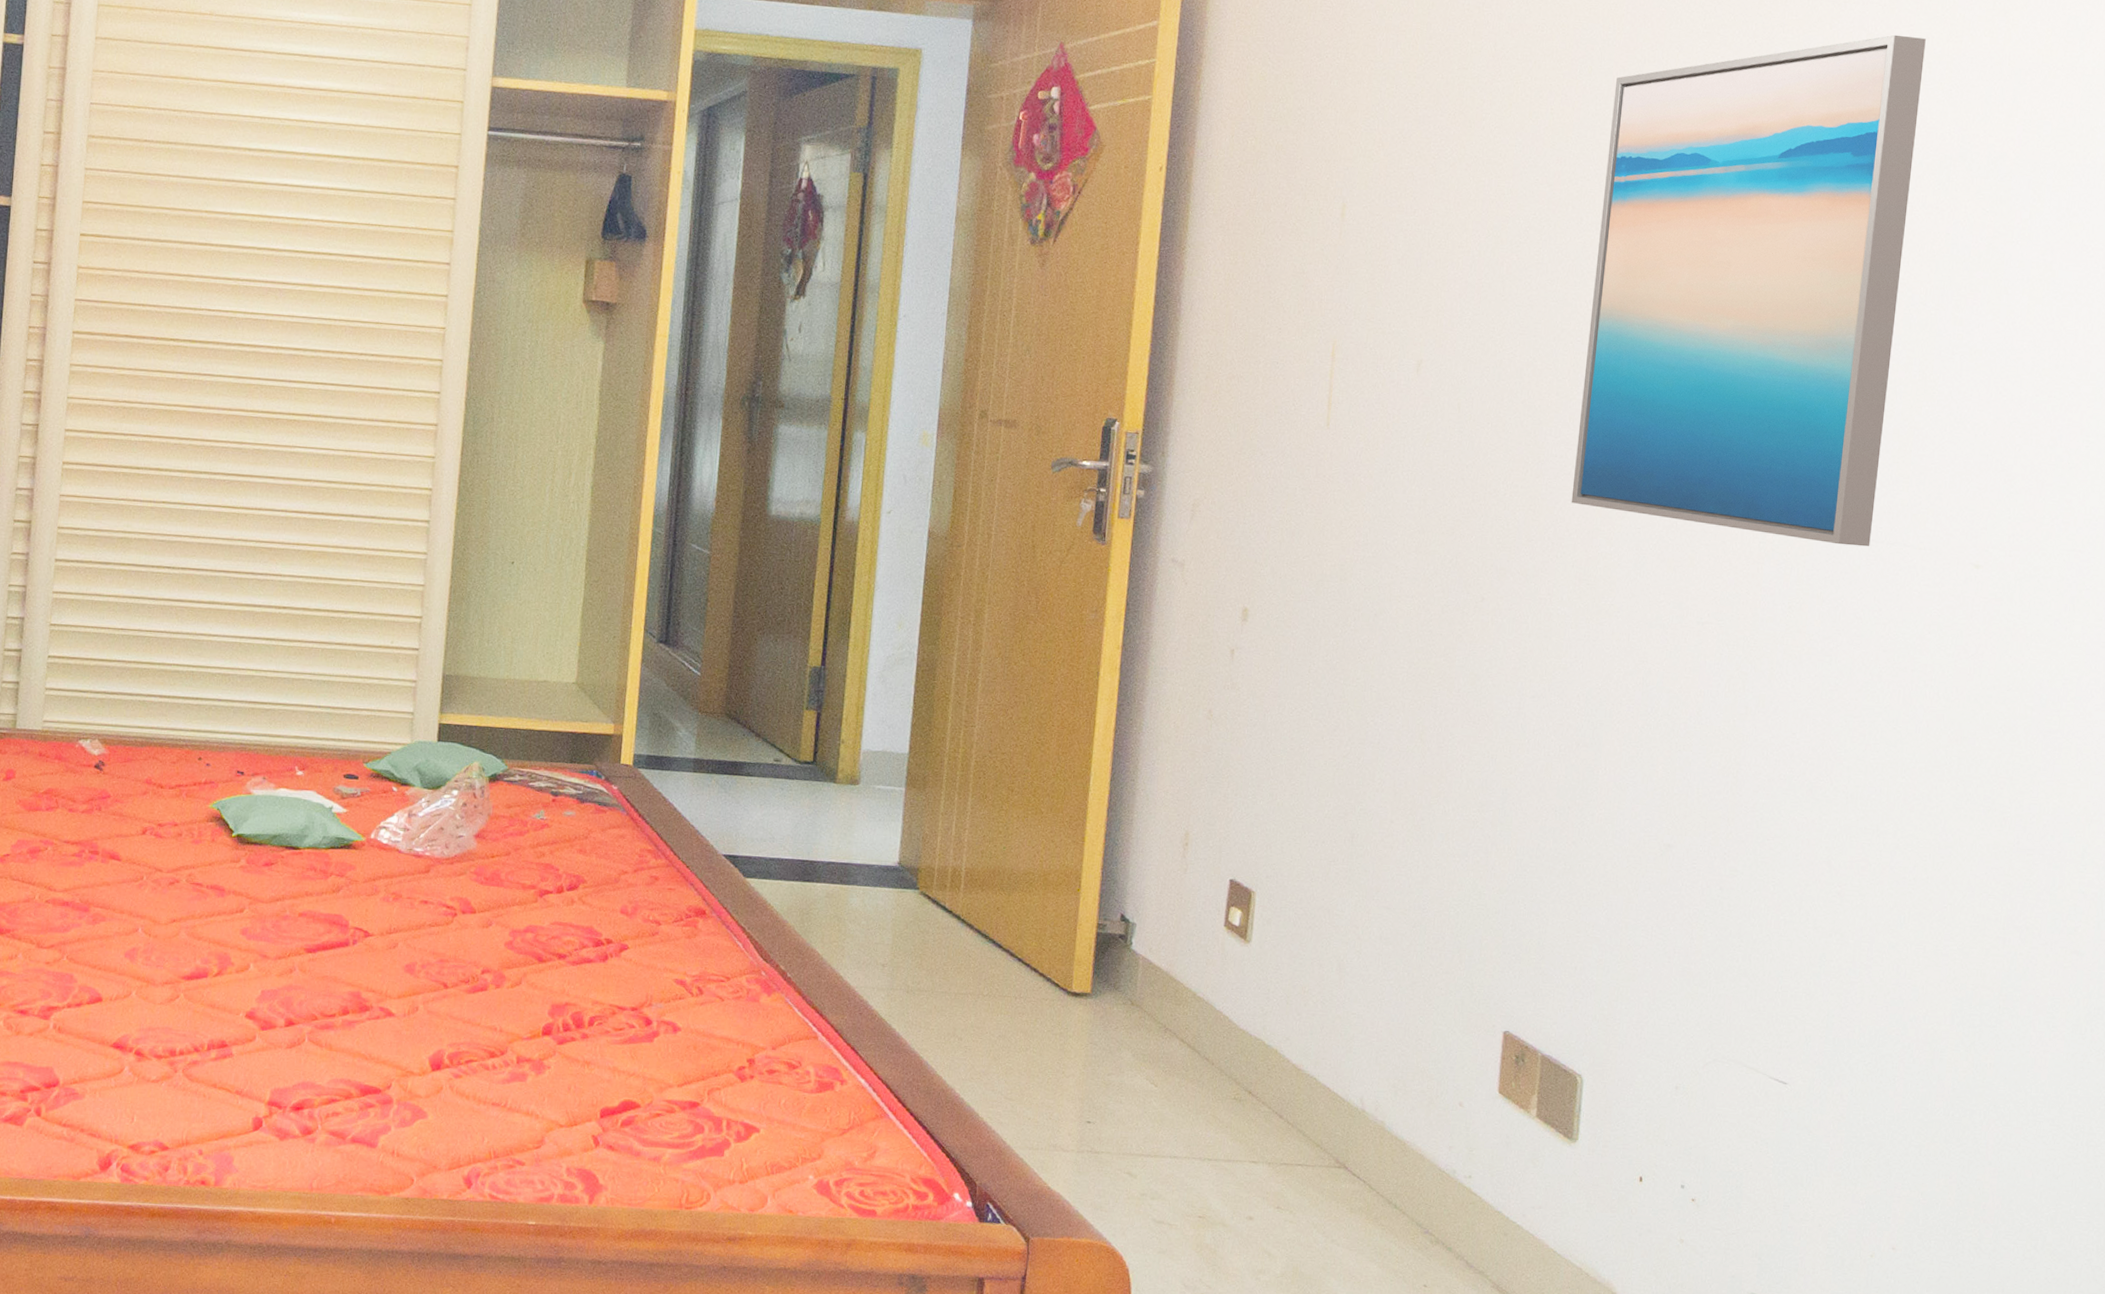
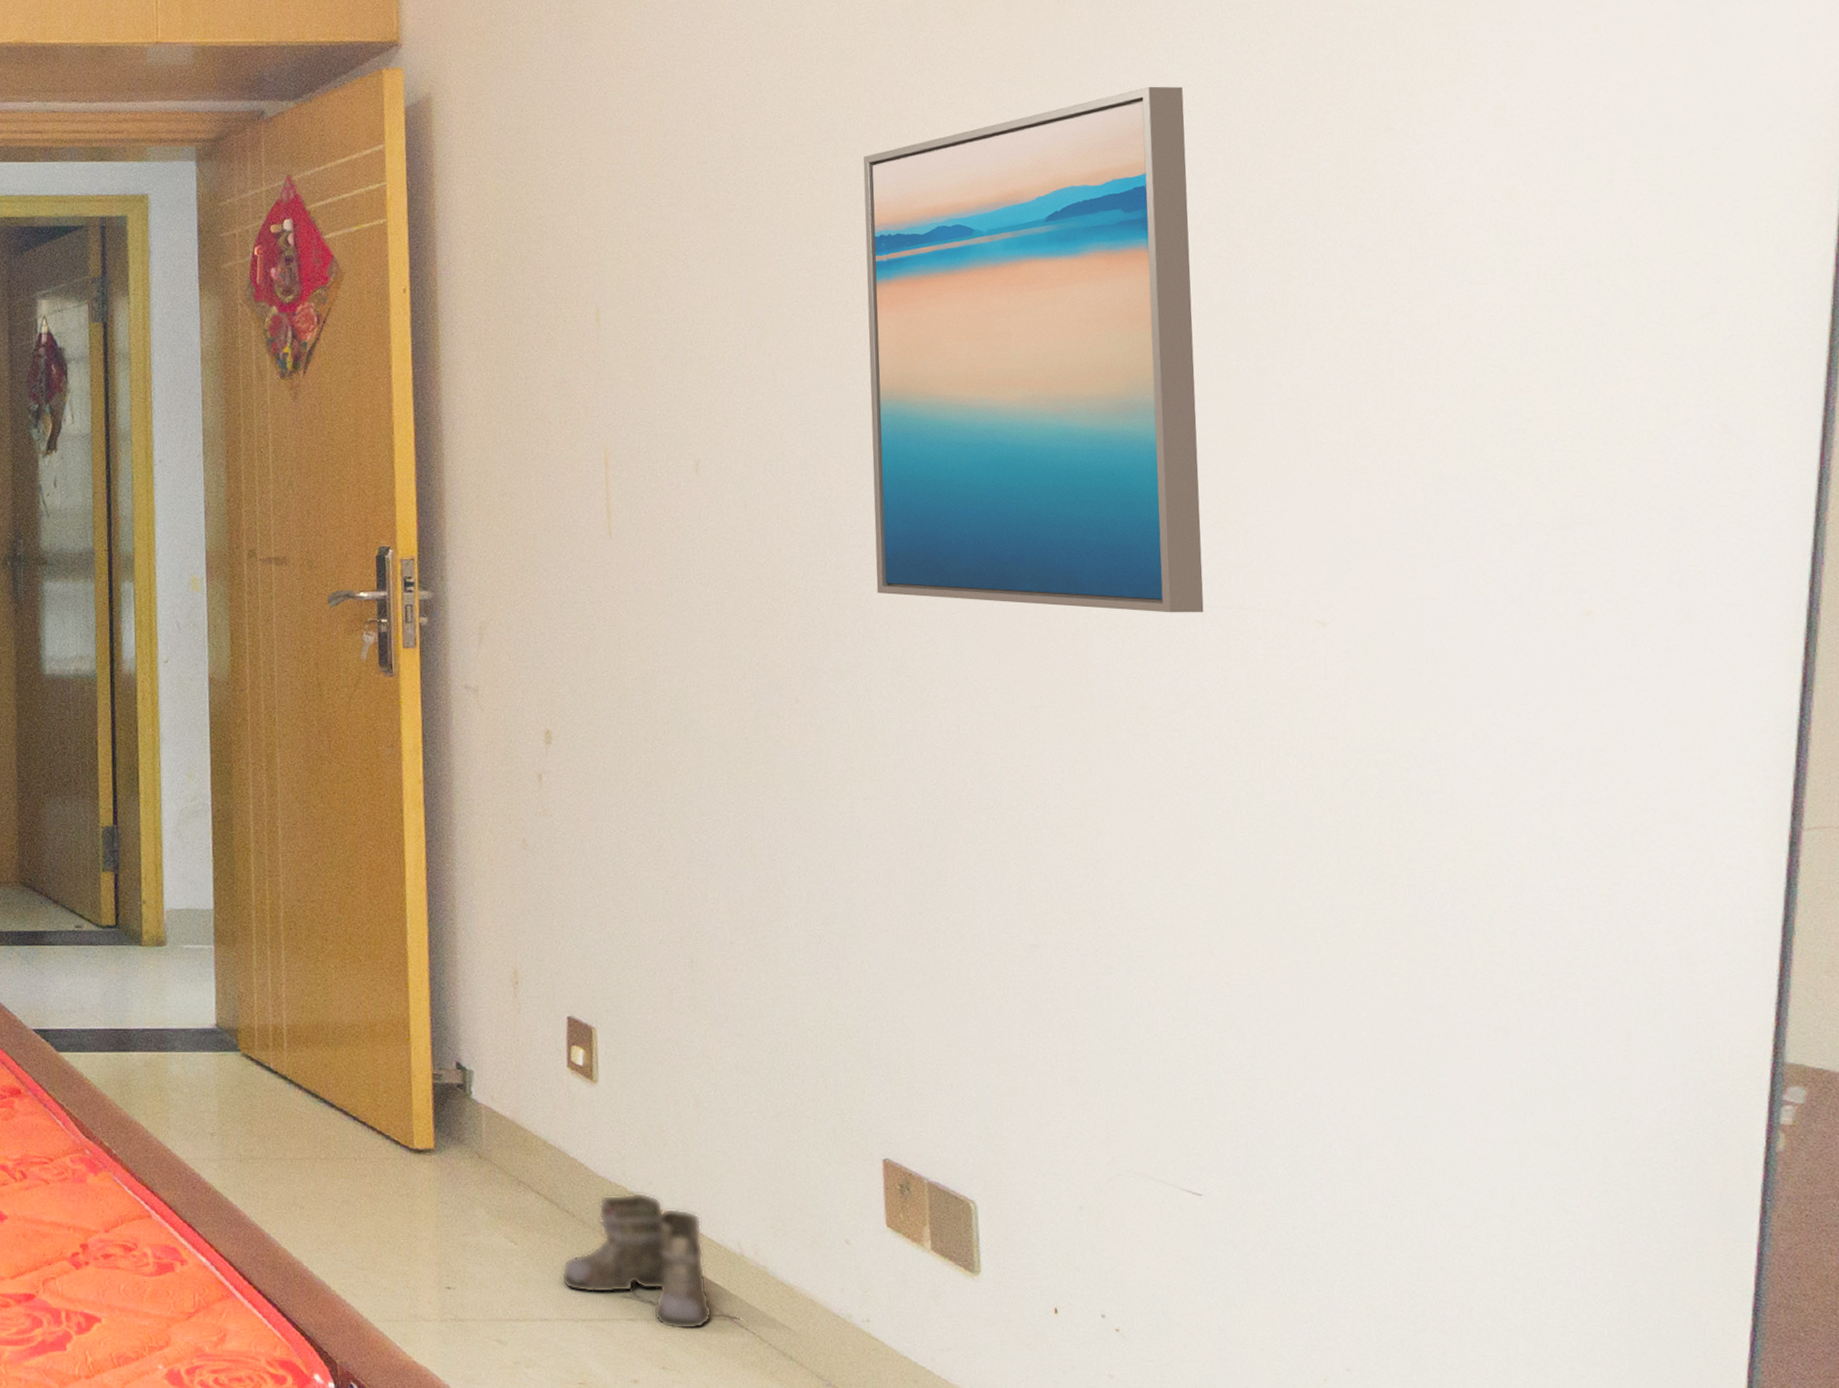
boots: none [1194,1046,1354,1175] -> present [561,1192,740,1330]

